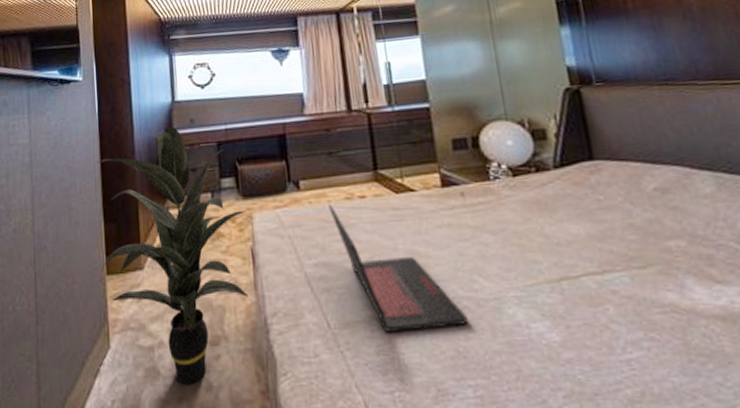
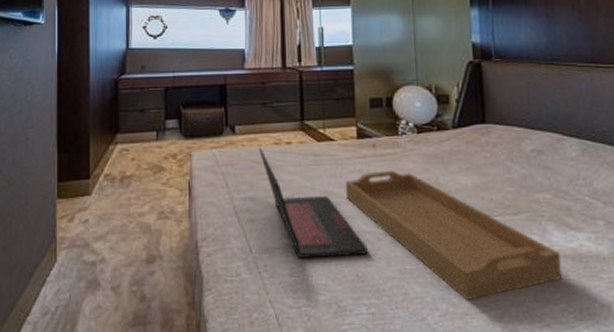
indoor plant: present [96,126,248,384] -> none [53,71,186,295]
serving tray: none [432,222,712,376] -> present [345,170,562,300]

